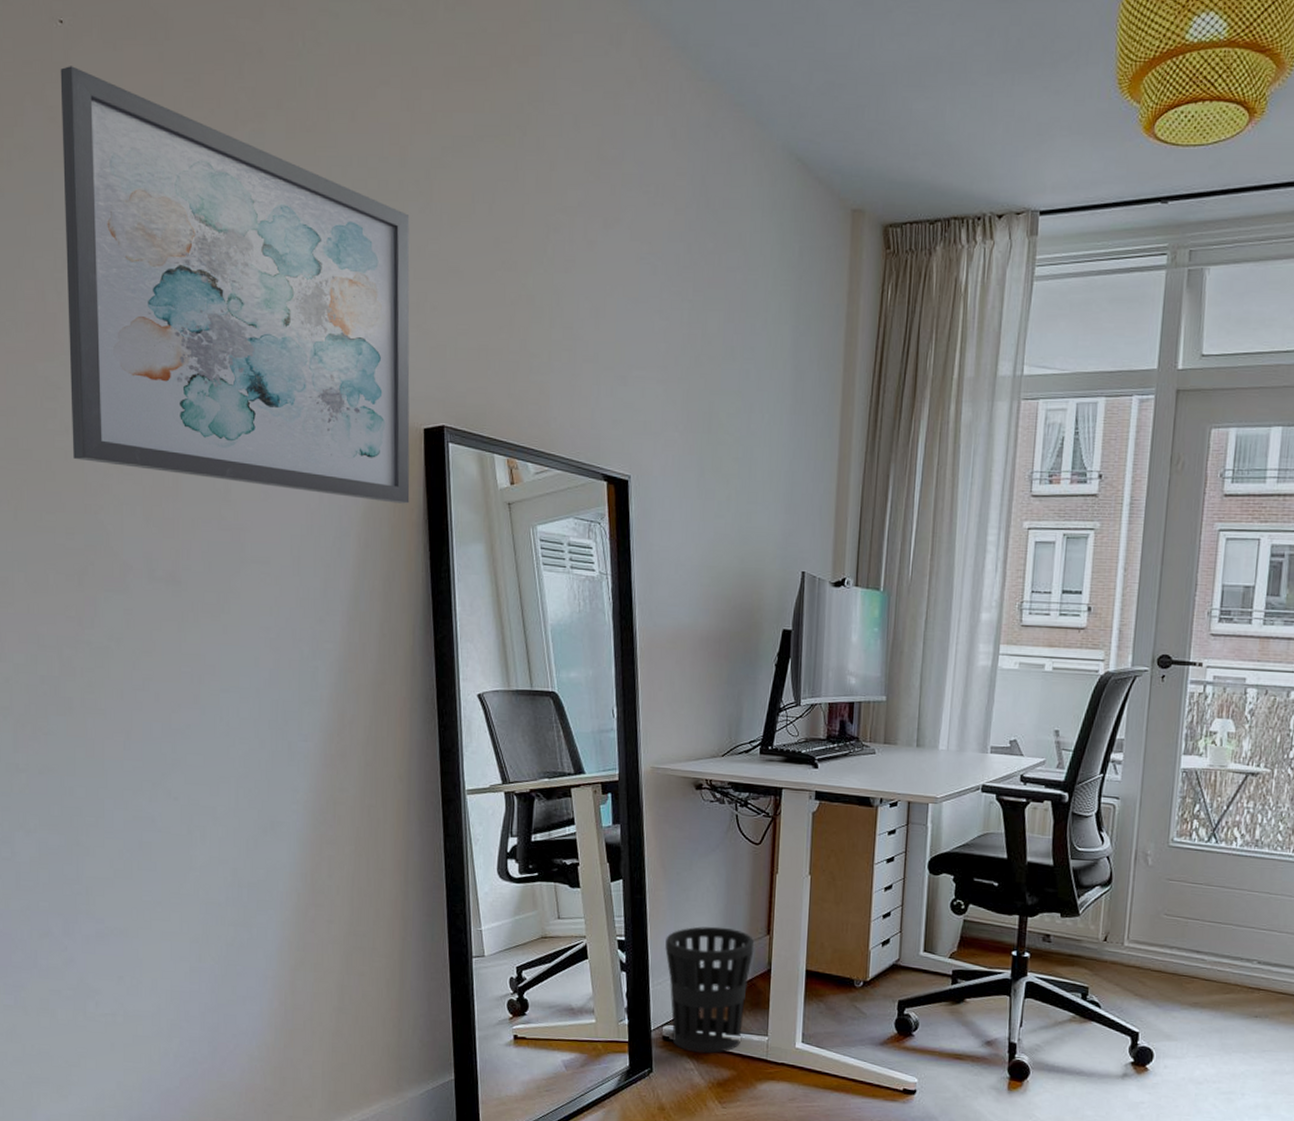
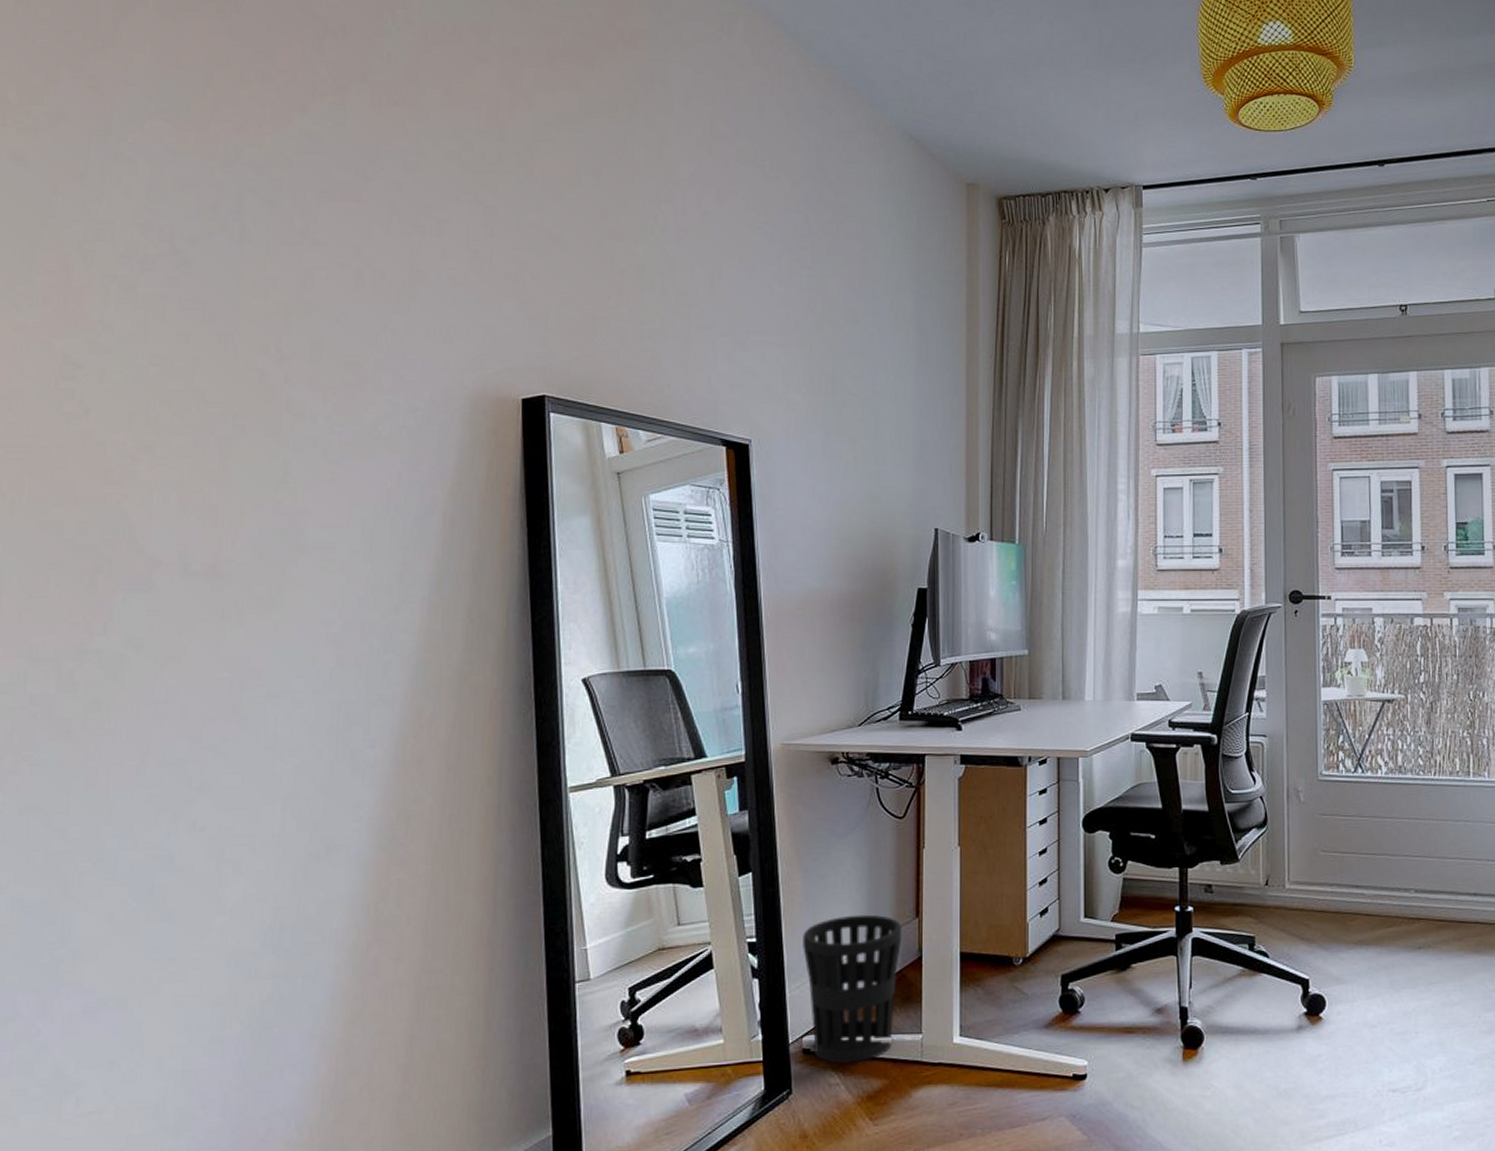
wall art: present [60,66,410,504] -> none [92,35,508,478]

